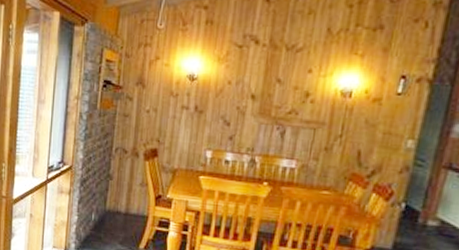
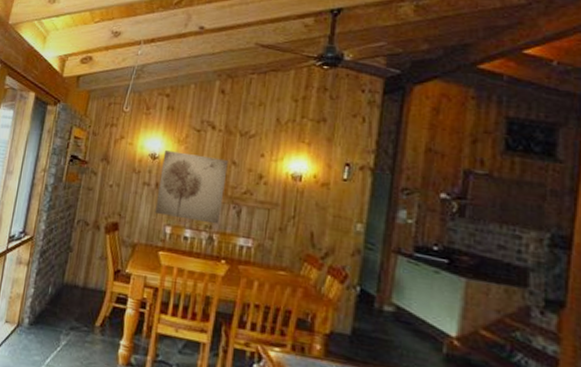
wall art: none [195,71,273,147] -> present [155,151,228,225]

